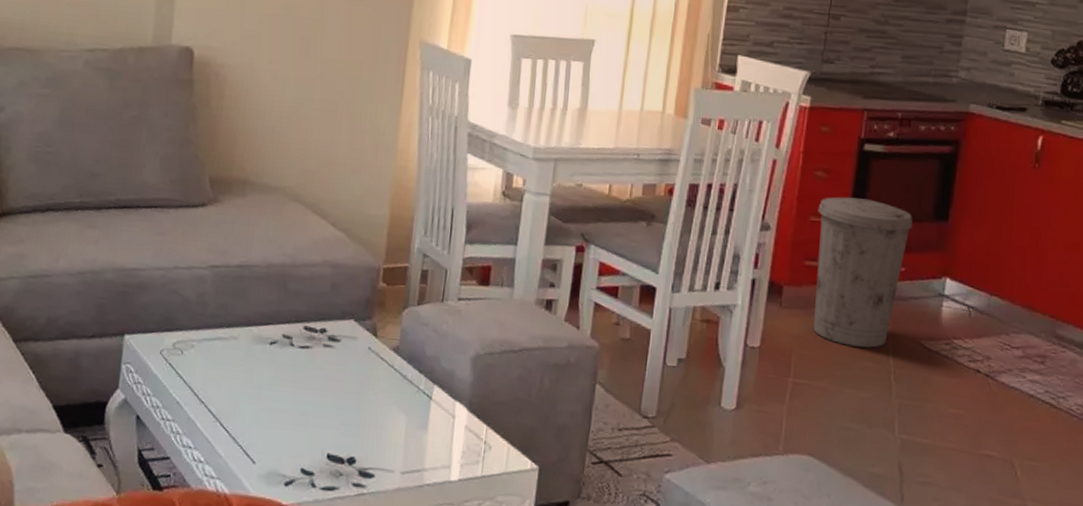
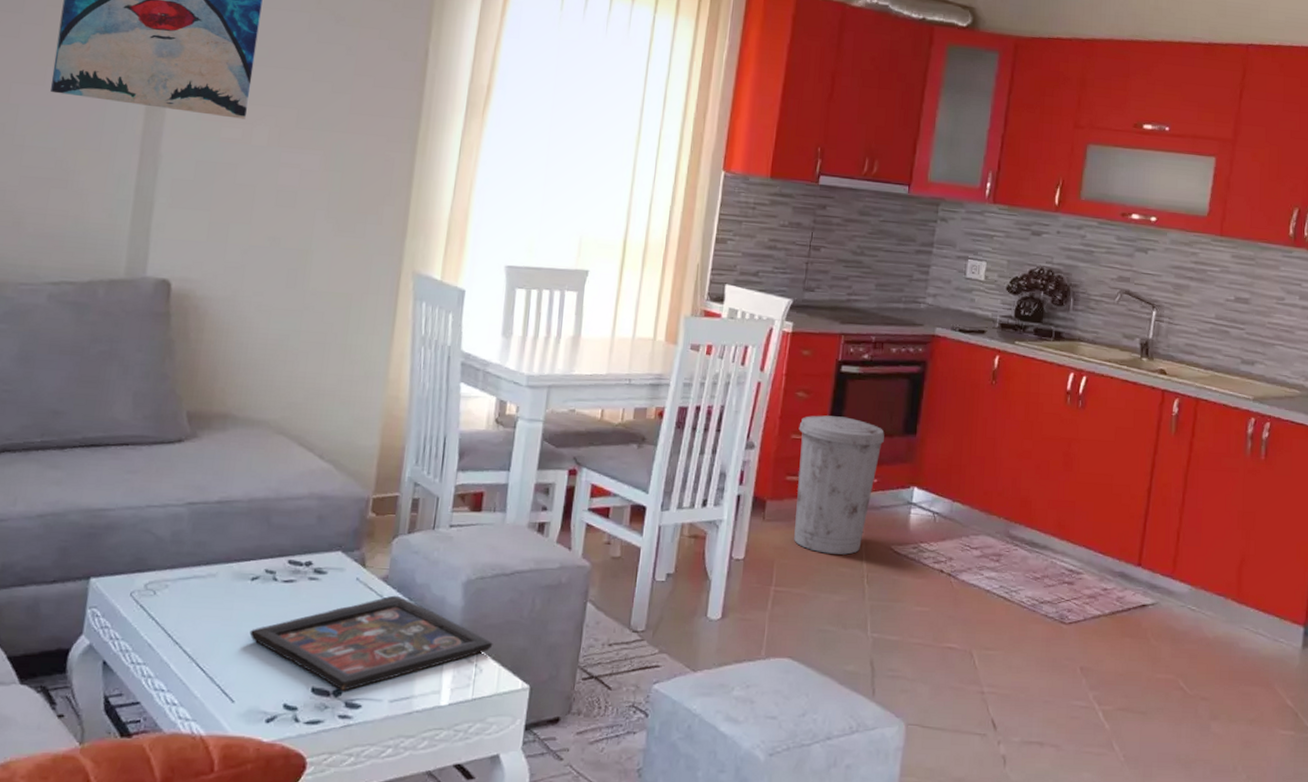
decorative tray: none [269,366,502,460] -> present [249,595,493,691]

